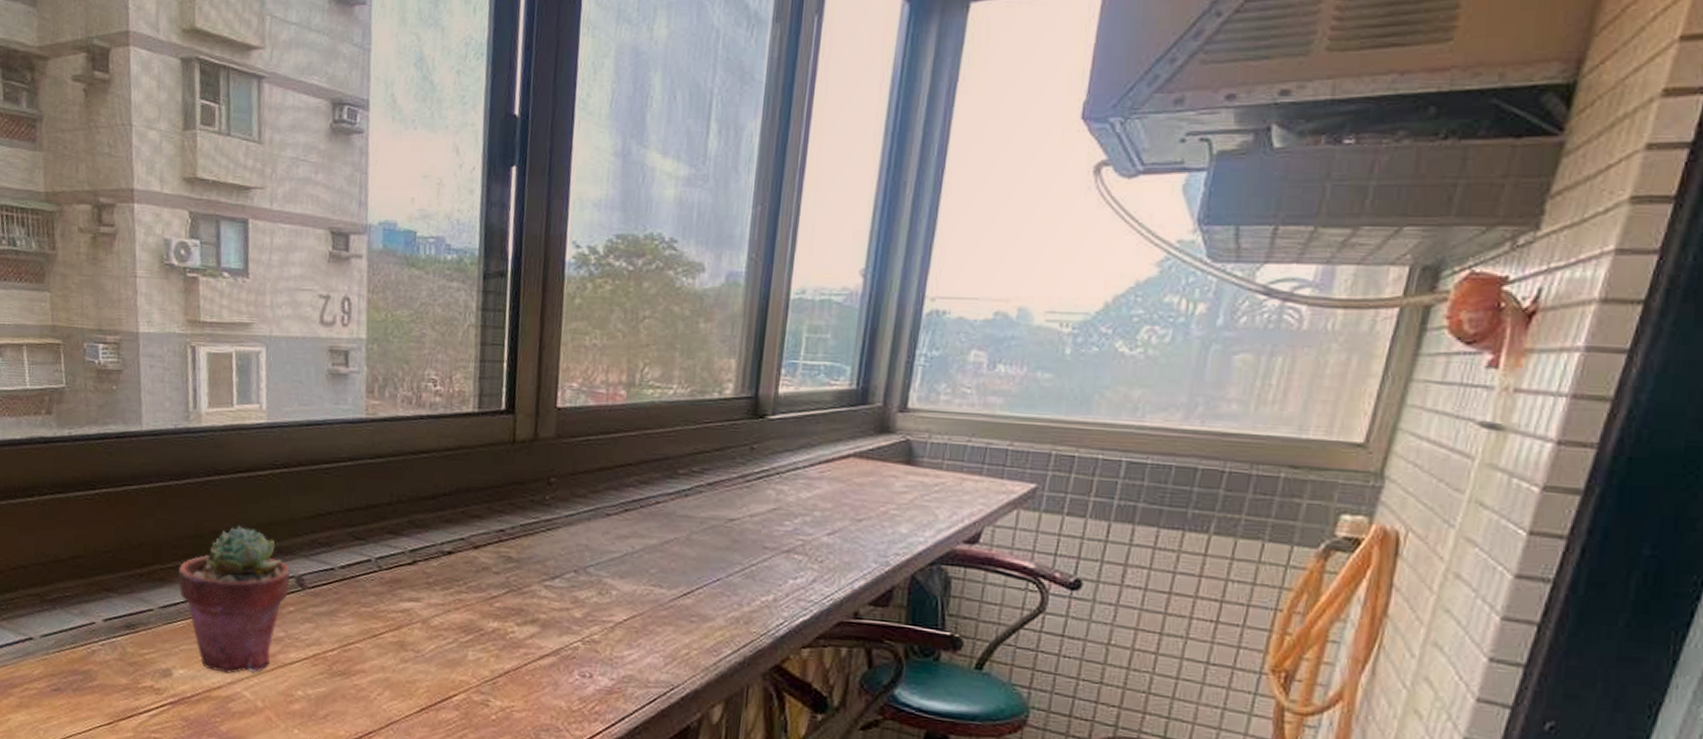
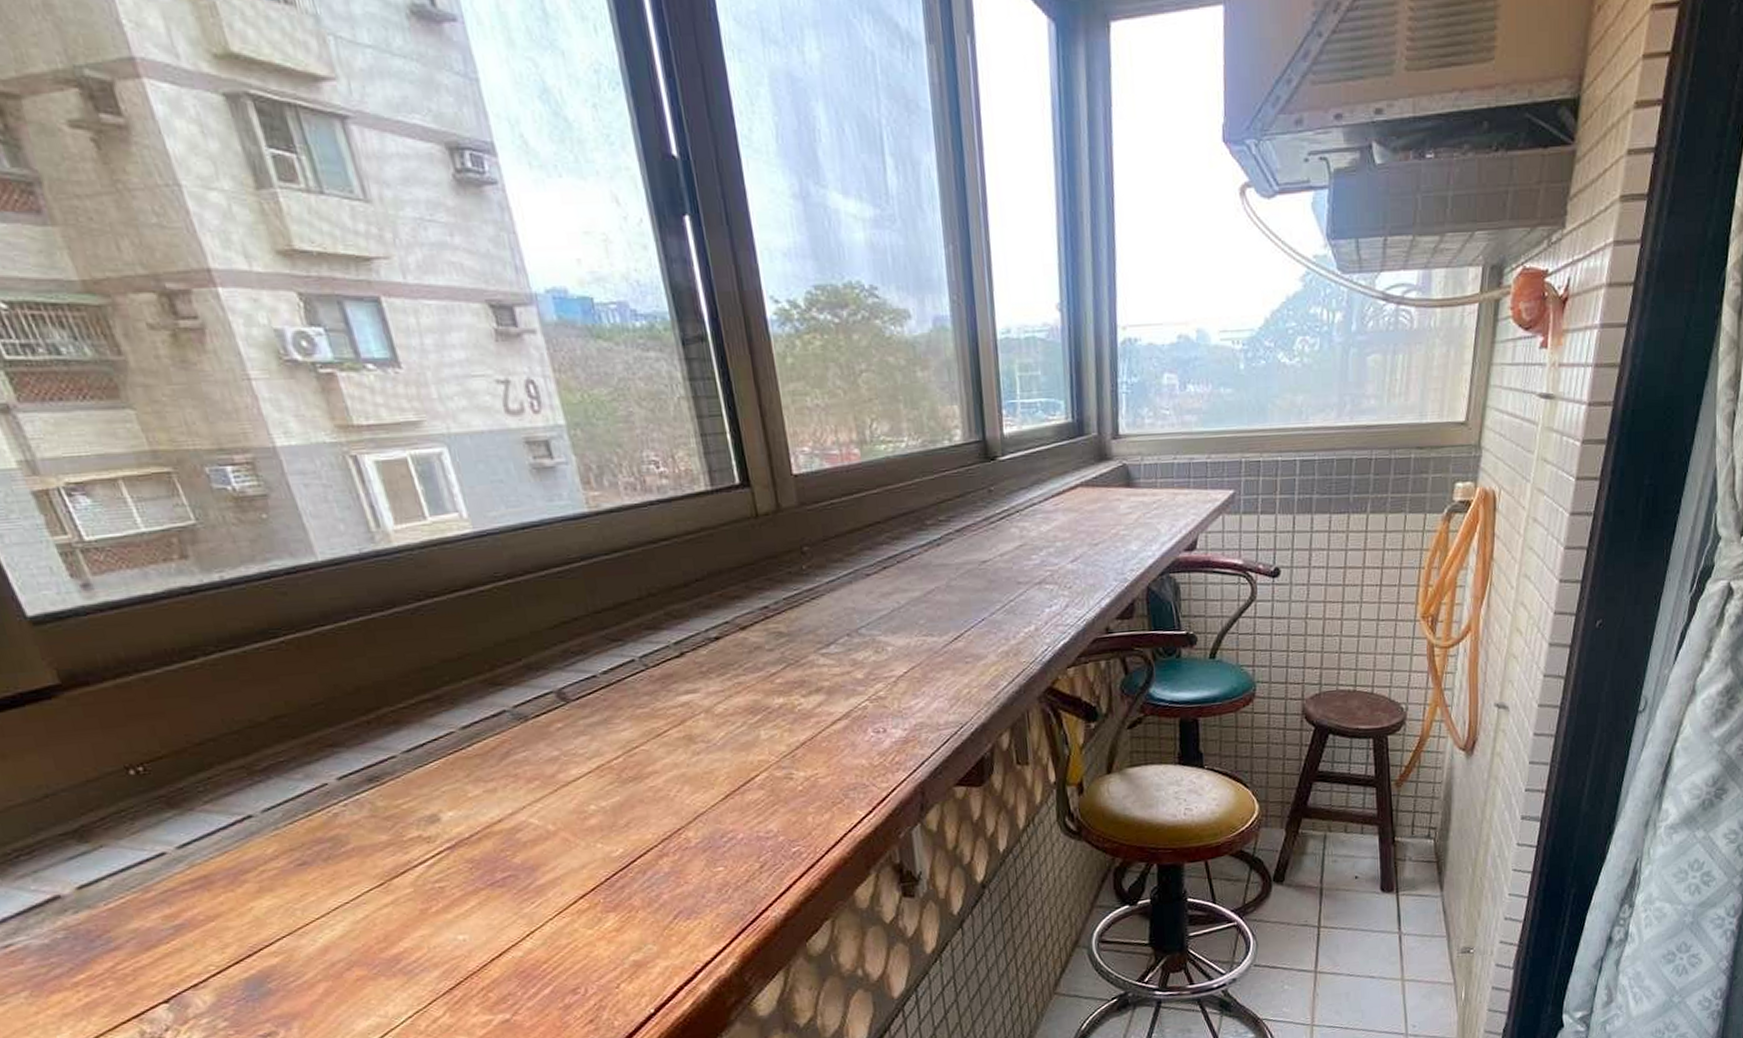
potted succulent: present [178,525,290,674] -> none [413,648,552,805]

